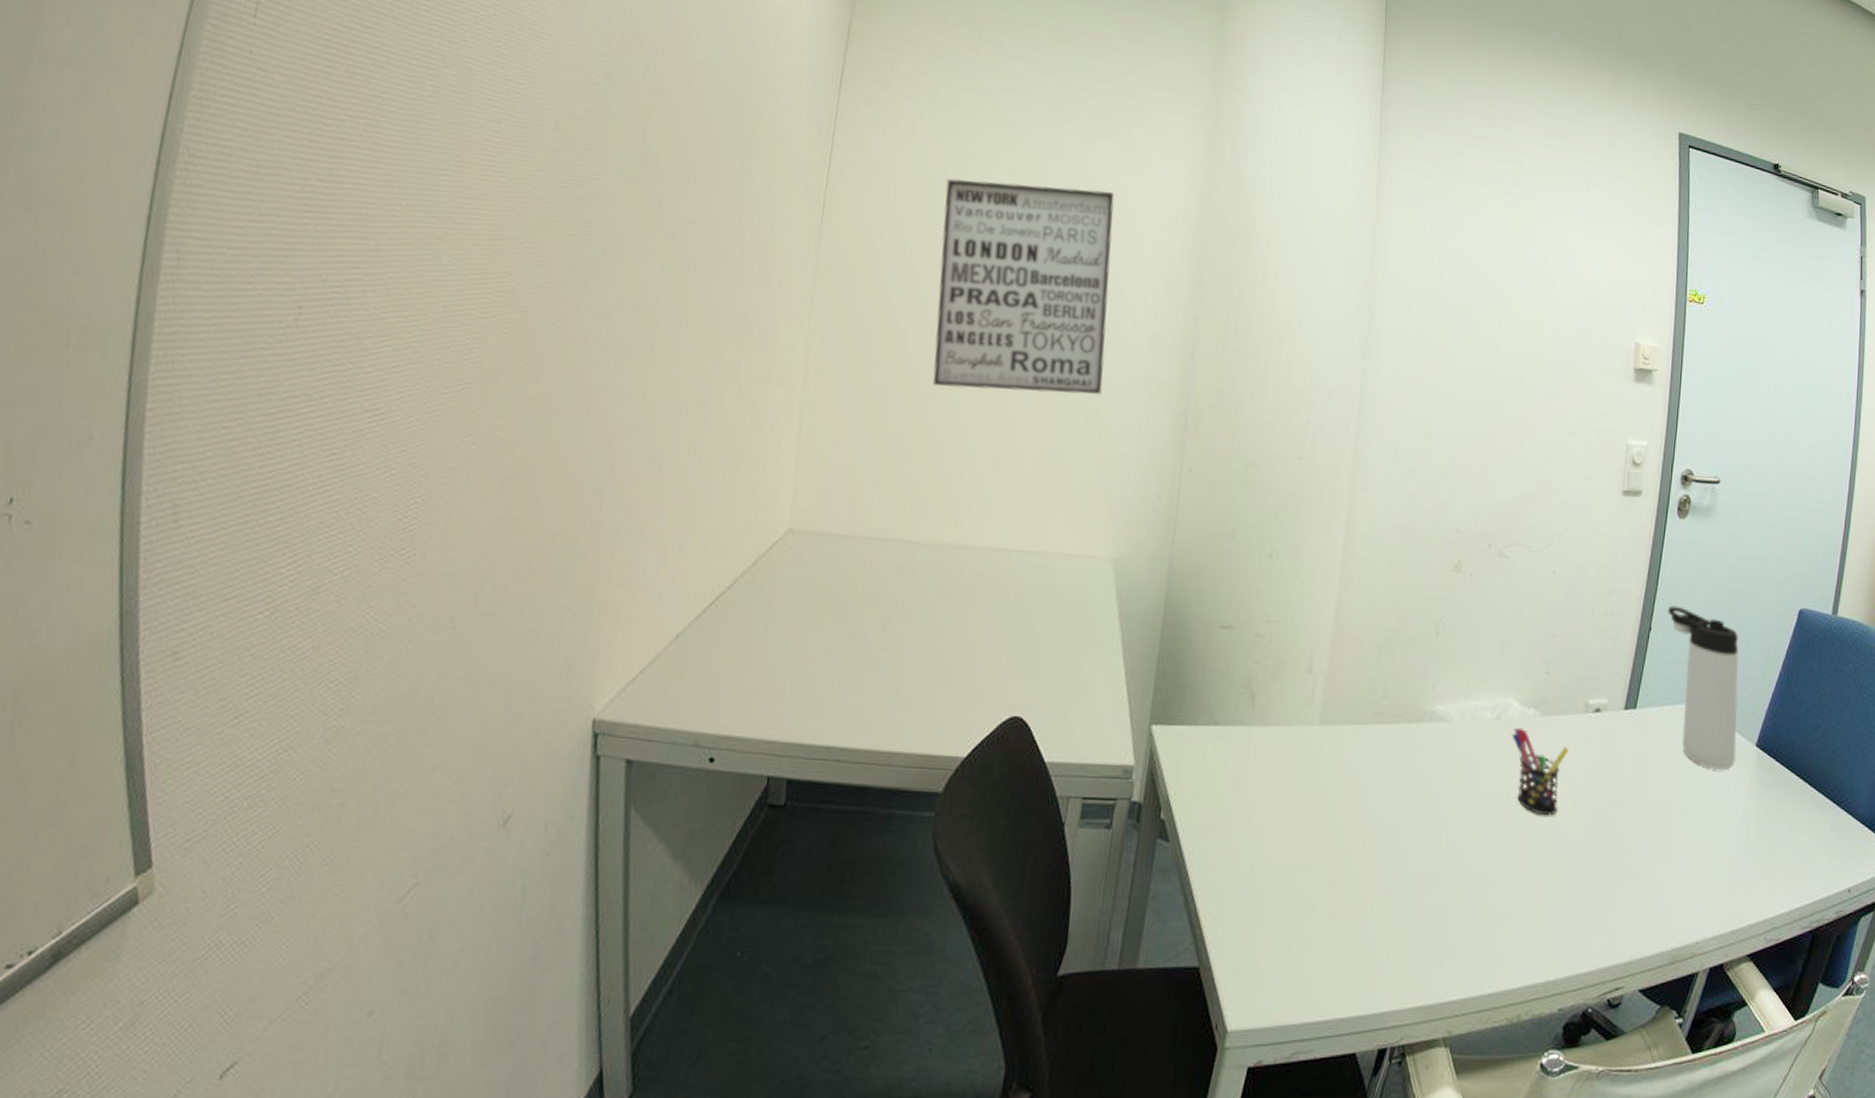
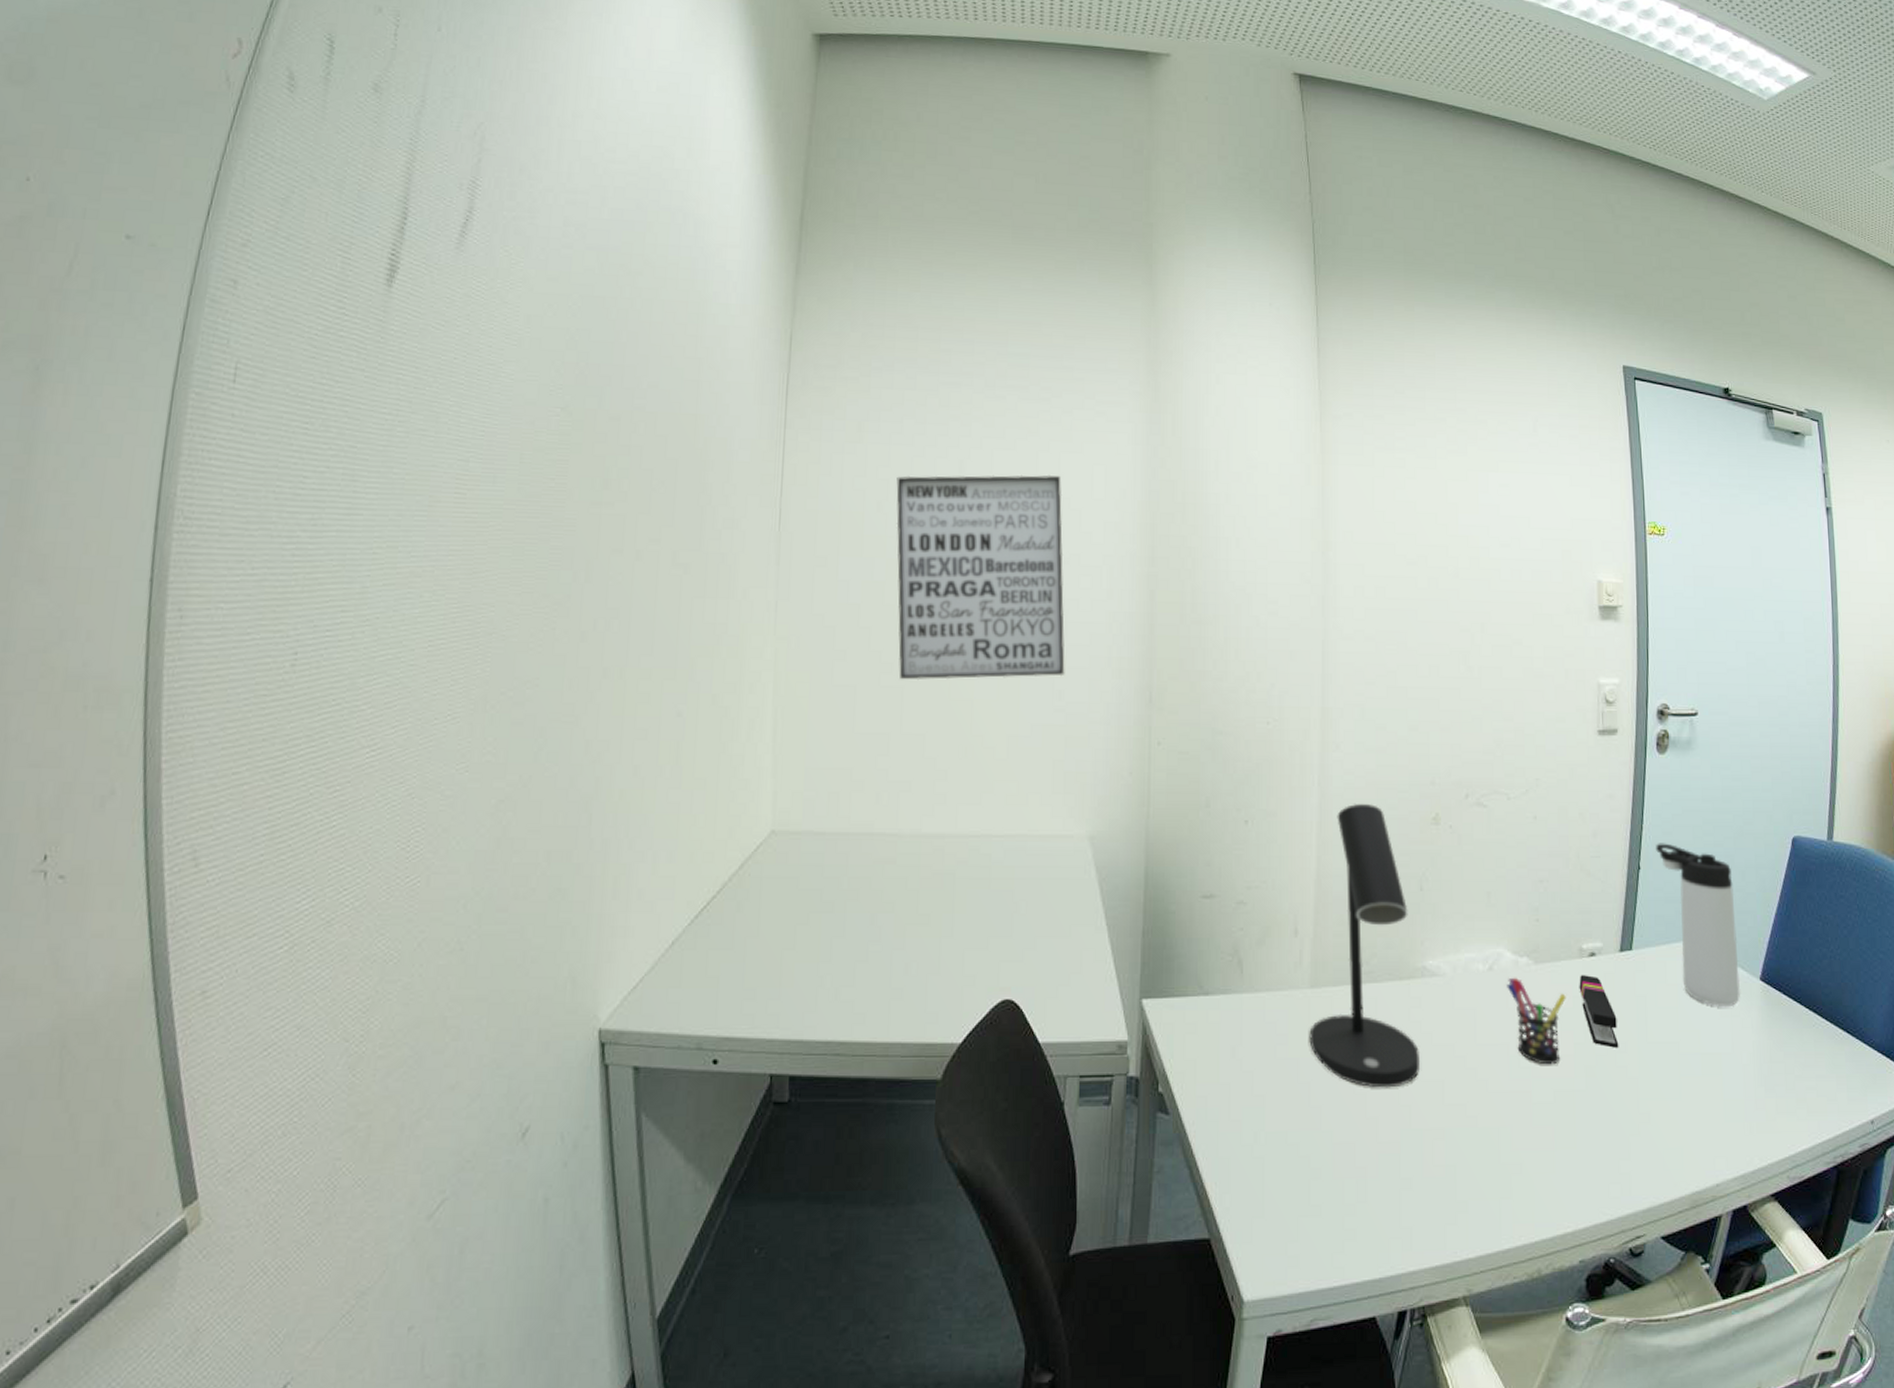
desk lamp: none [1314,544,1423,829] -> present [1309,803,1419,1088]
stapler: none [1582,730,1616,803] -> present [1579,975,1619,1048]

